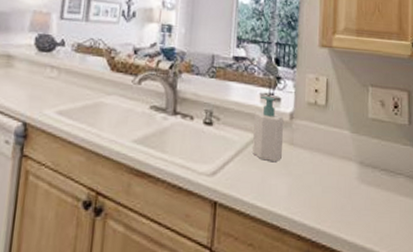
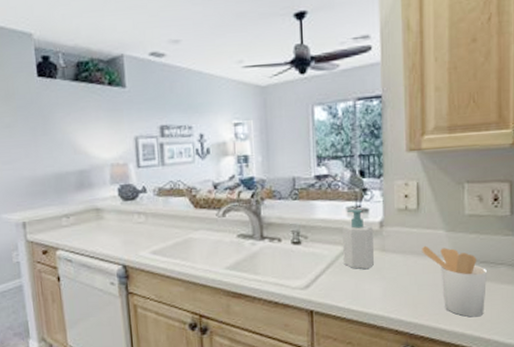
utensil holder: none [328,144,388,230] -> present [422,245,488,317]

